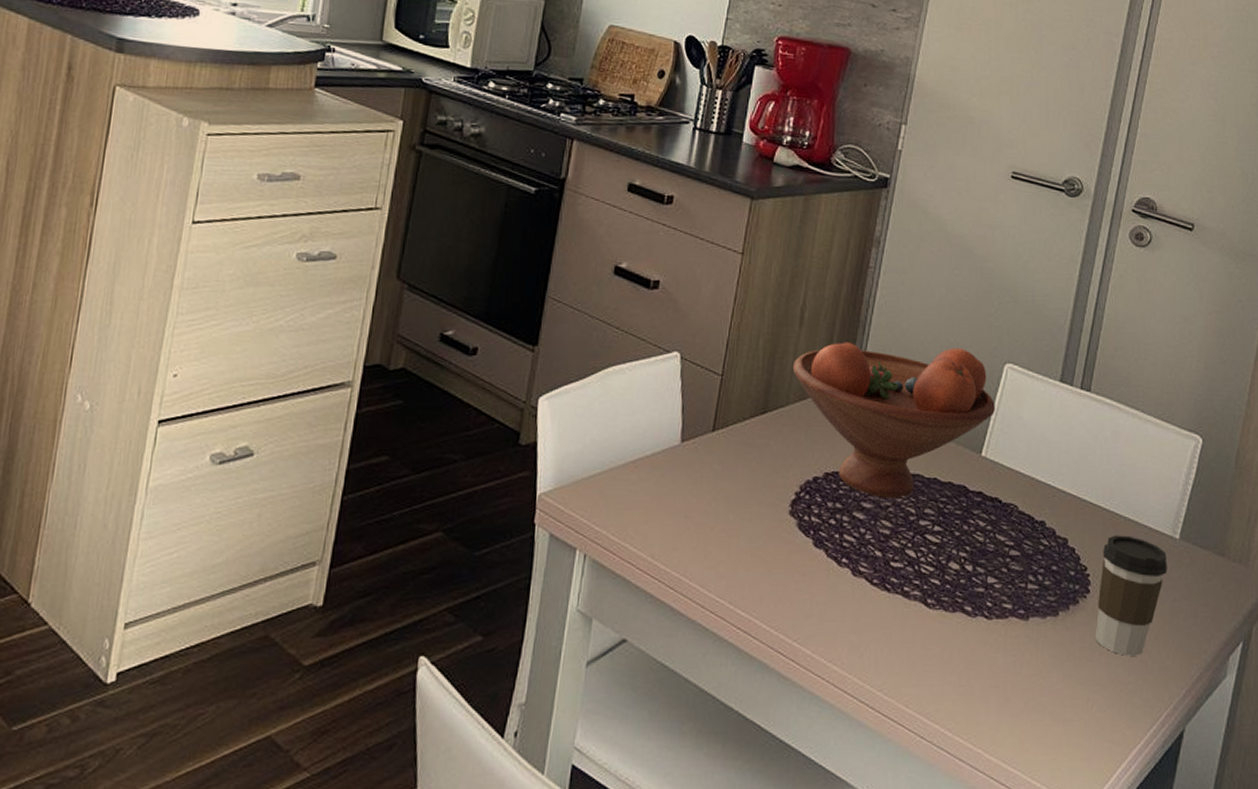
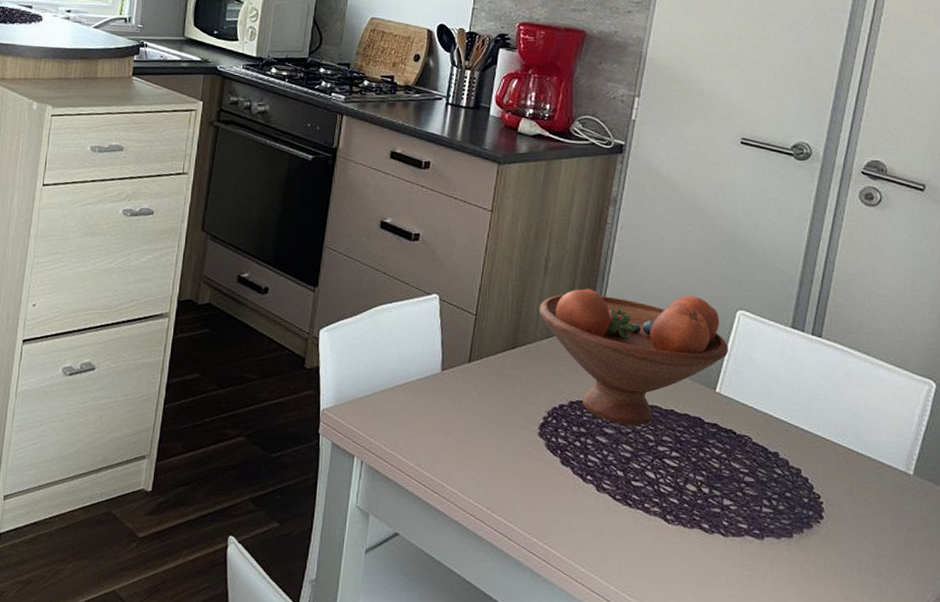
coffee cup: present [1096,535,1167,656] -> none [830,468,901,579]

